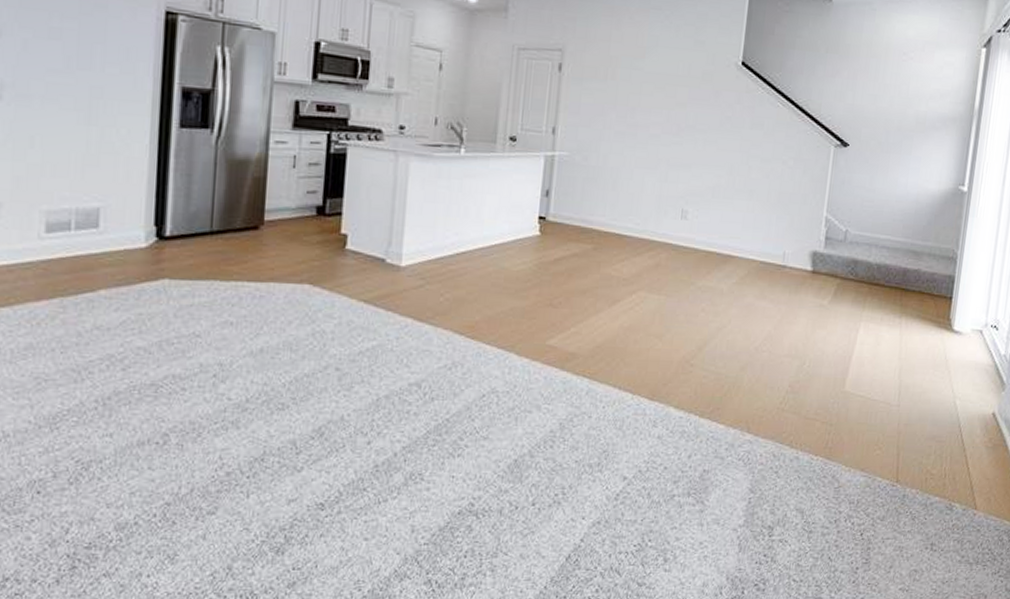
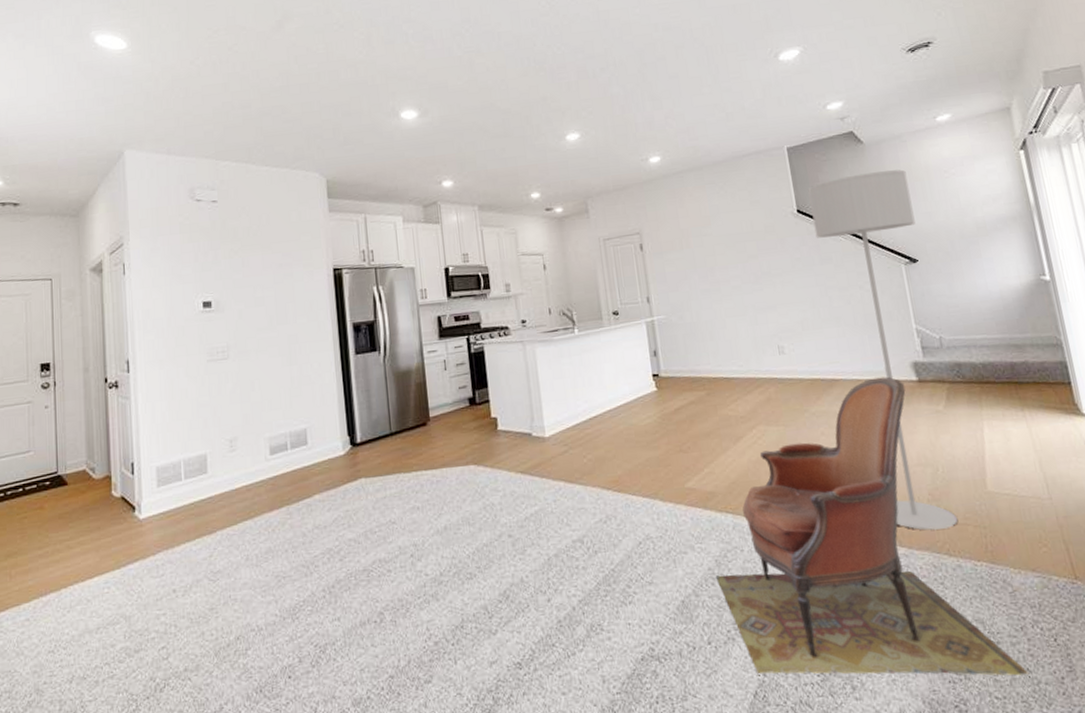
armchair: none [555,261,830,565] -> present [715,376,1030,678]
floor lamp: none [749,35,866,421] -> present [808,169,958,531]

